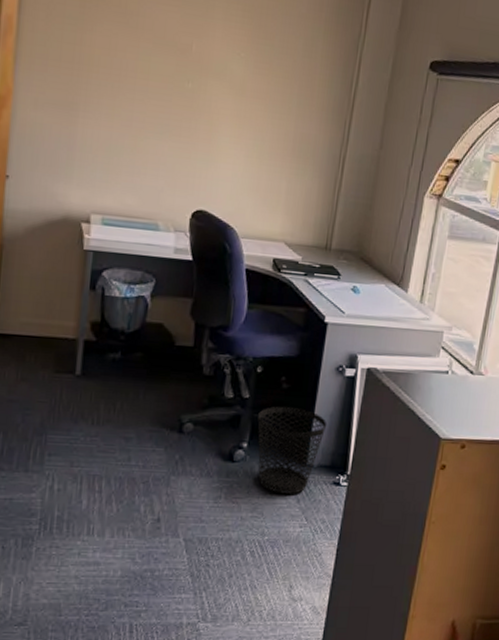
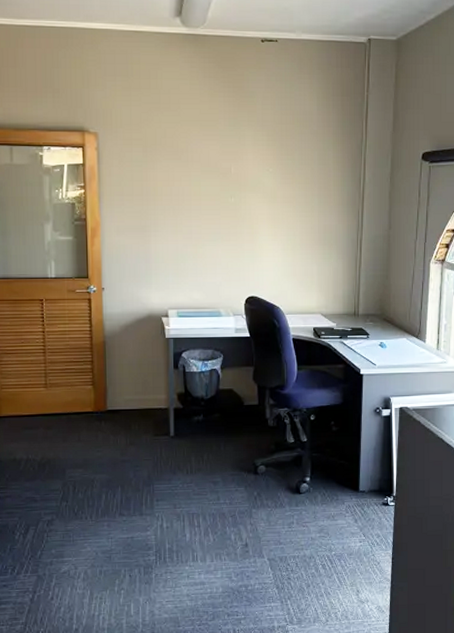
wastebasket: present [257,406,327,494] -> none [316,445,372,516]

